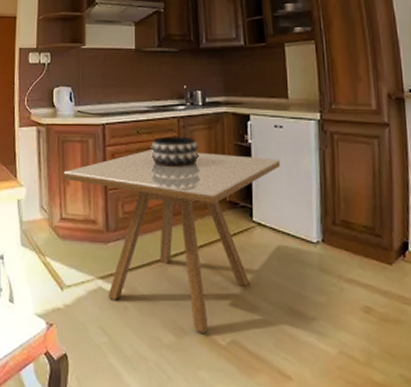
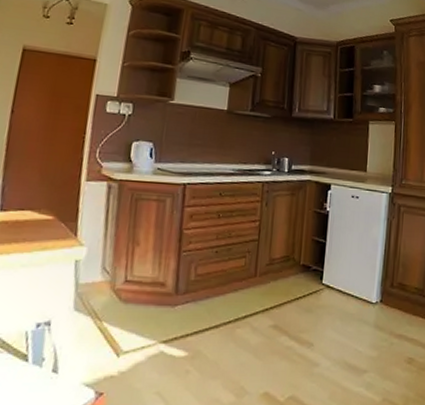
dining table: present [63,150,280,333] -> none [133,212,353,391]
decorative bowl: present [151,136,199,167] -> none [231,200,280,231]

